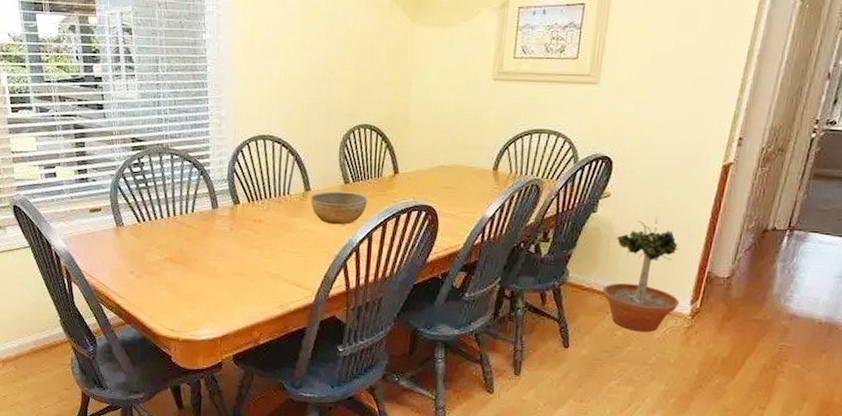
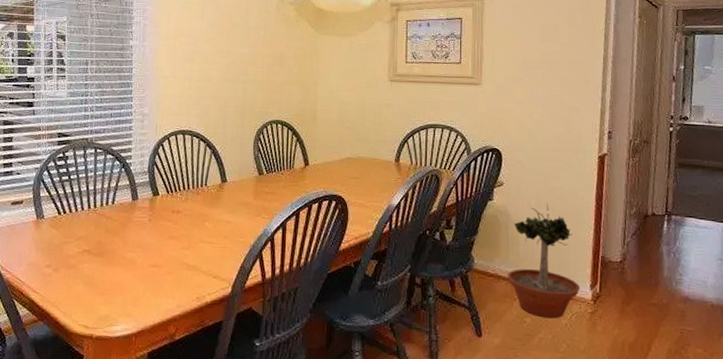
bowl: present [310,191,368,225] -> none [227,182,281,215]

